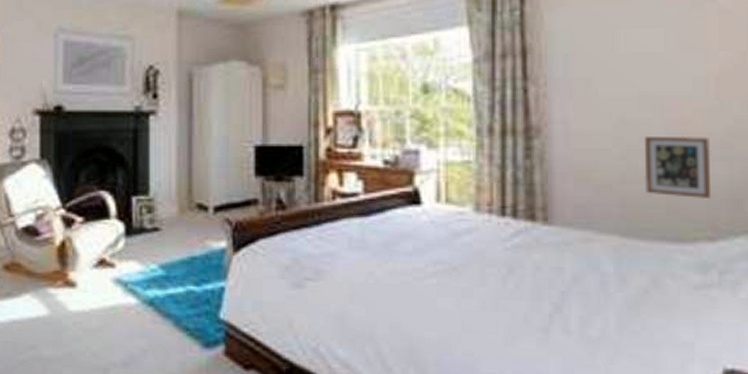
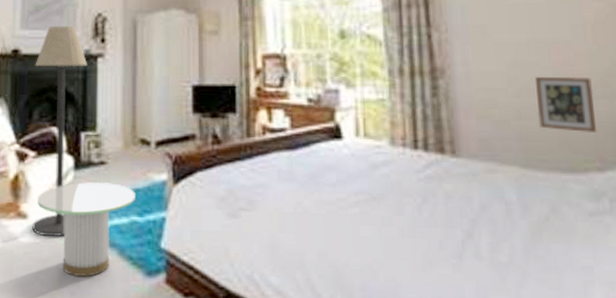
floor lamp: none [80,79,139,306] -> present [32,25,88,236]
side table: none [86,249,192,347] -> present [37,182,135,277]

